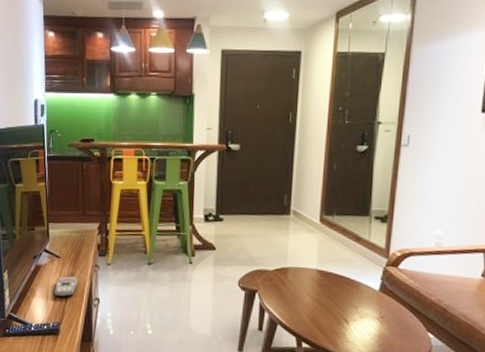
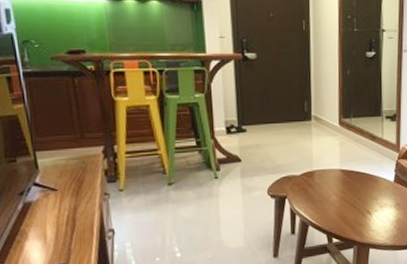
remote control: present [55,276,79,297] -> none [54,209,85,235]

